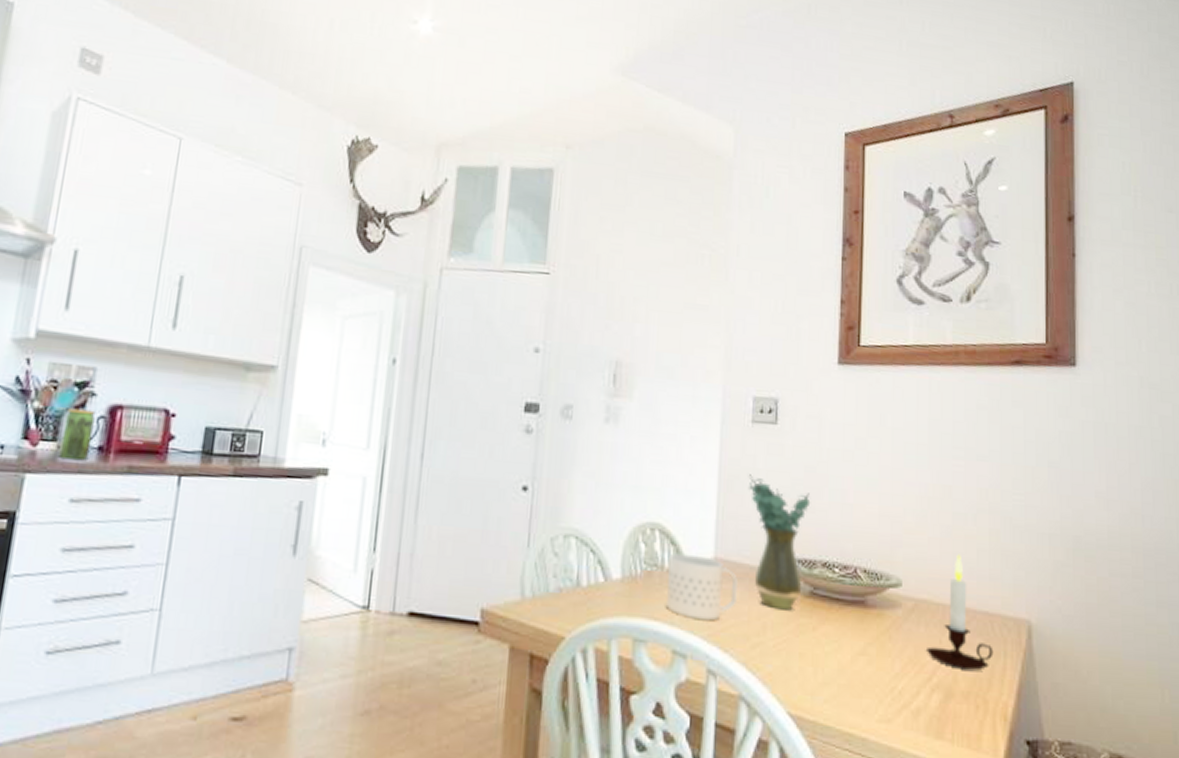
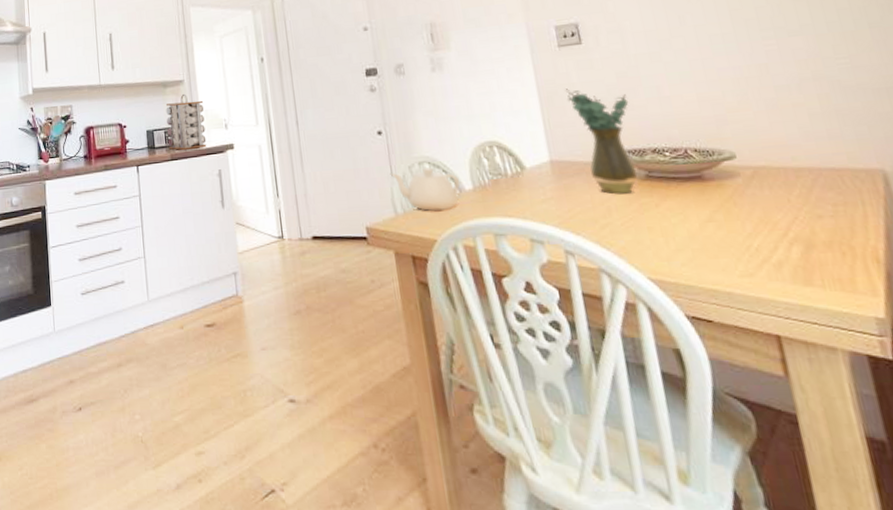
jar: present [58,408,96,461] -> none [60,133,80,168]
spice rack: none [233,385,300,468] -> present [166,93,207,152]
teapot: none [526,542,607,602] -> present [390,167,463,211]
mug: present [666,553,738,621] -> none [509,161,579,213]
candle: present [925,554,994,671] -> none [774,121,850,222]

